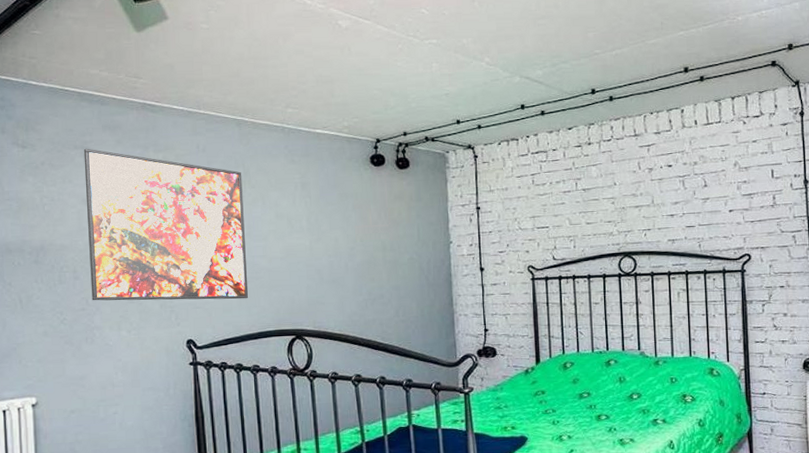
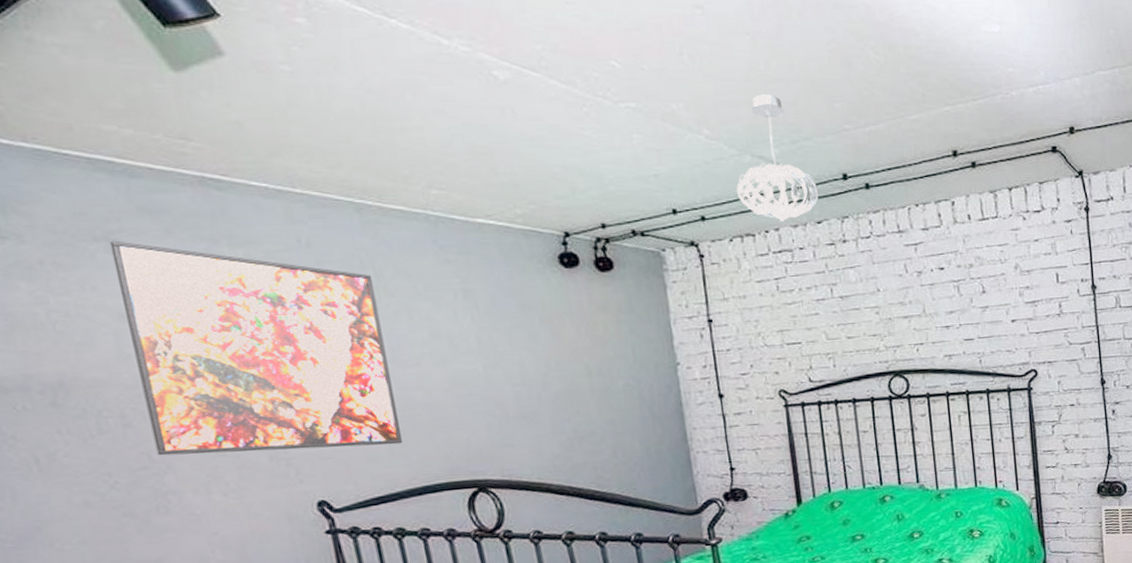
pendant light: none [506,29,572,129] -> present [736,94,820,222]

